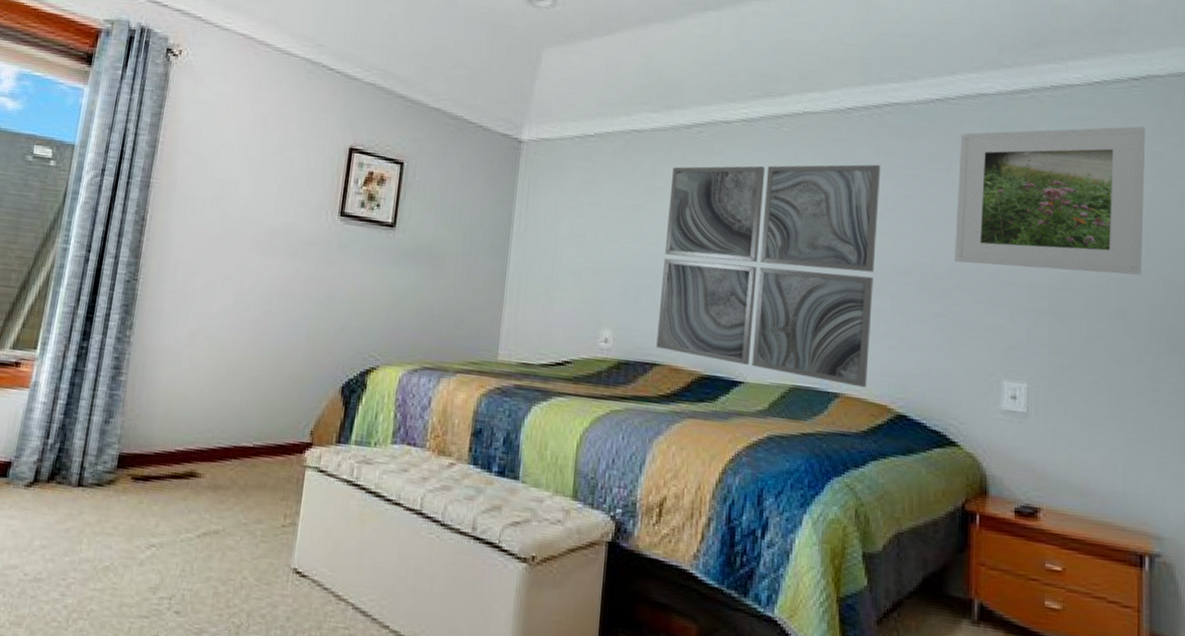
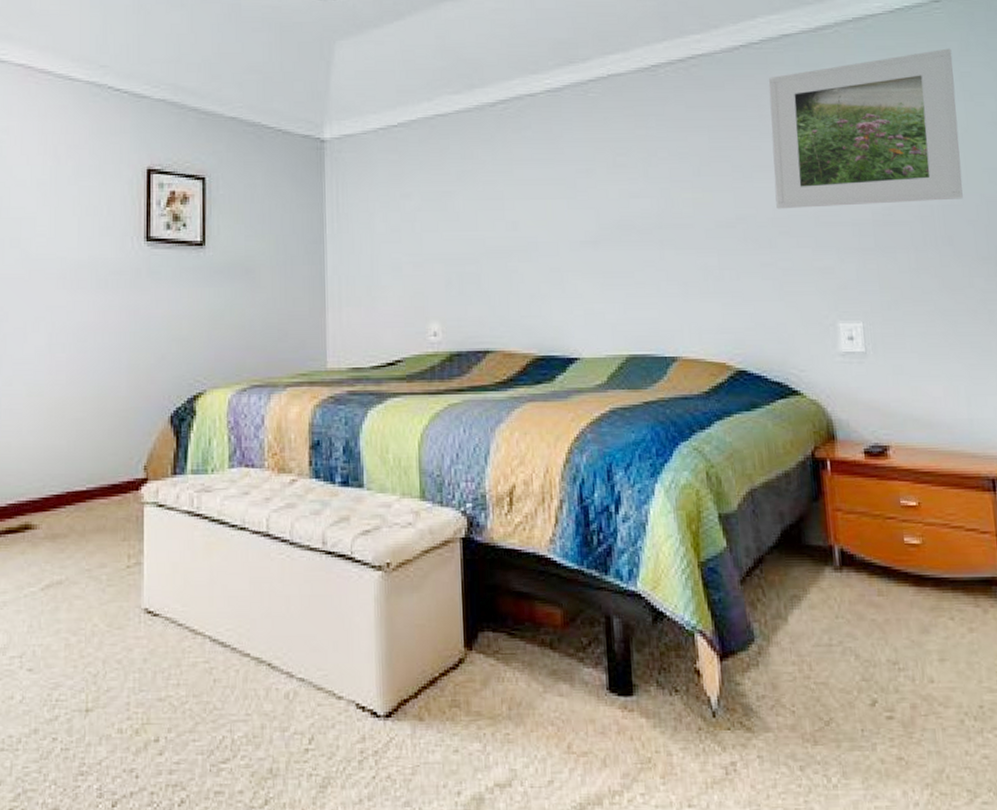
wall art: present [656,164,880,388] -> none [482,120,703,348]

